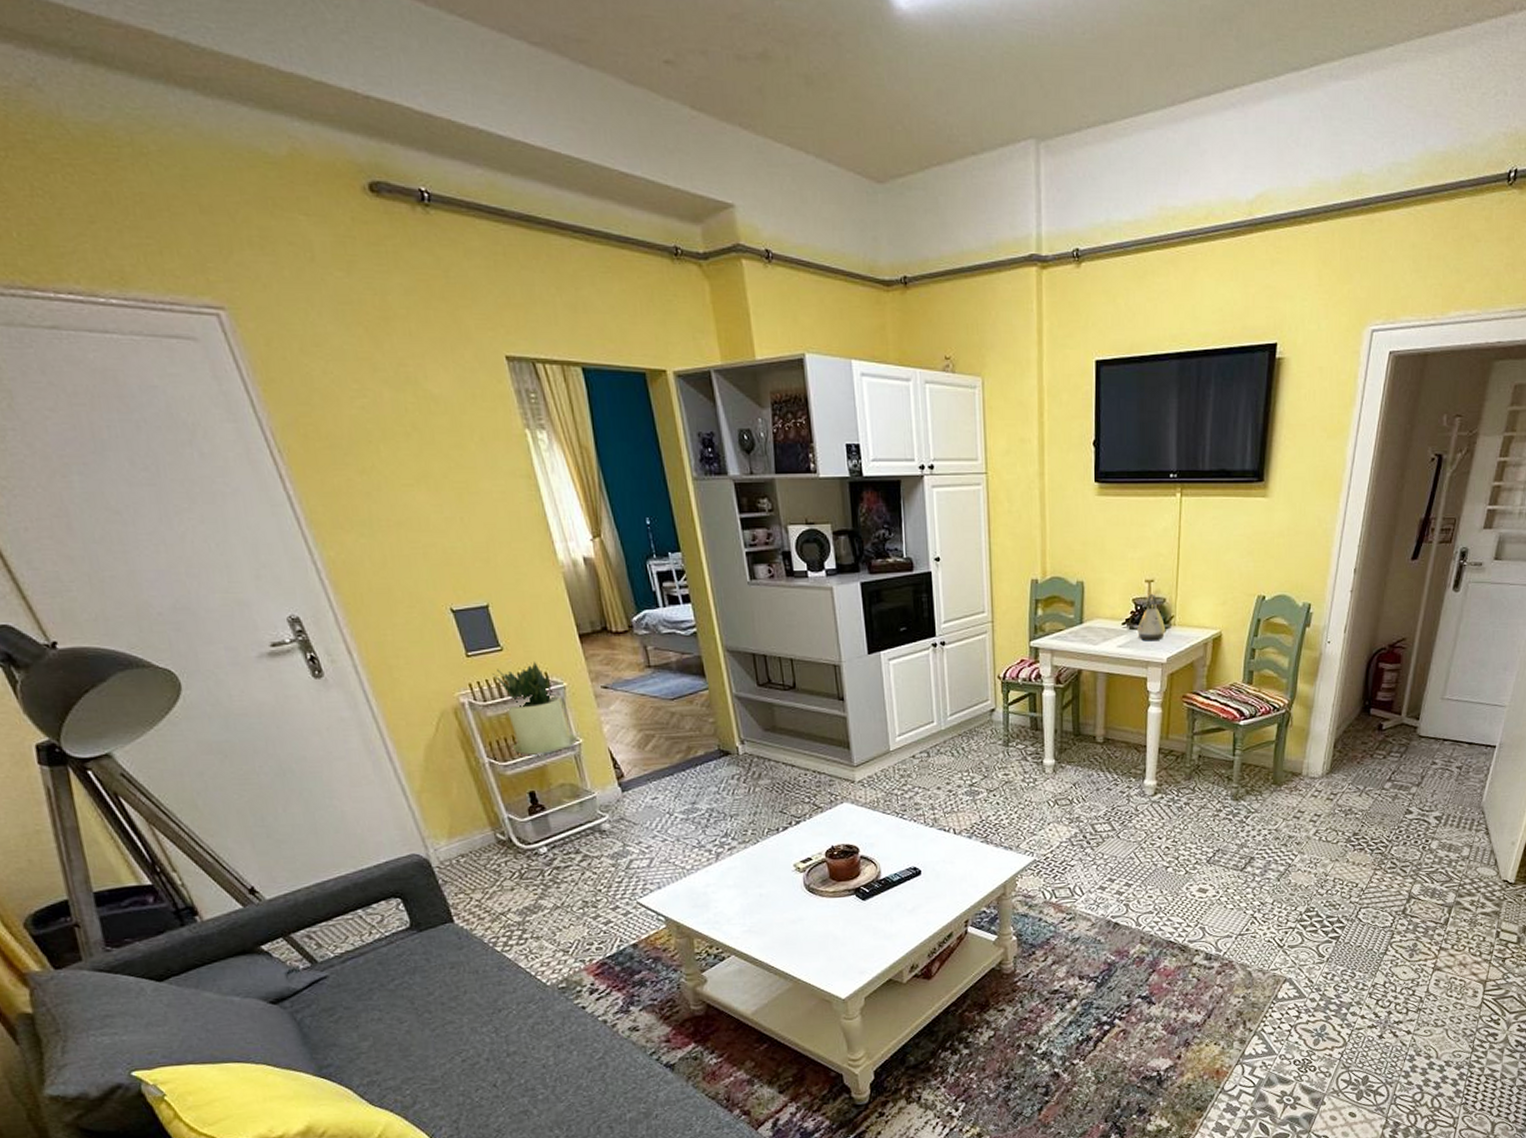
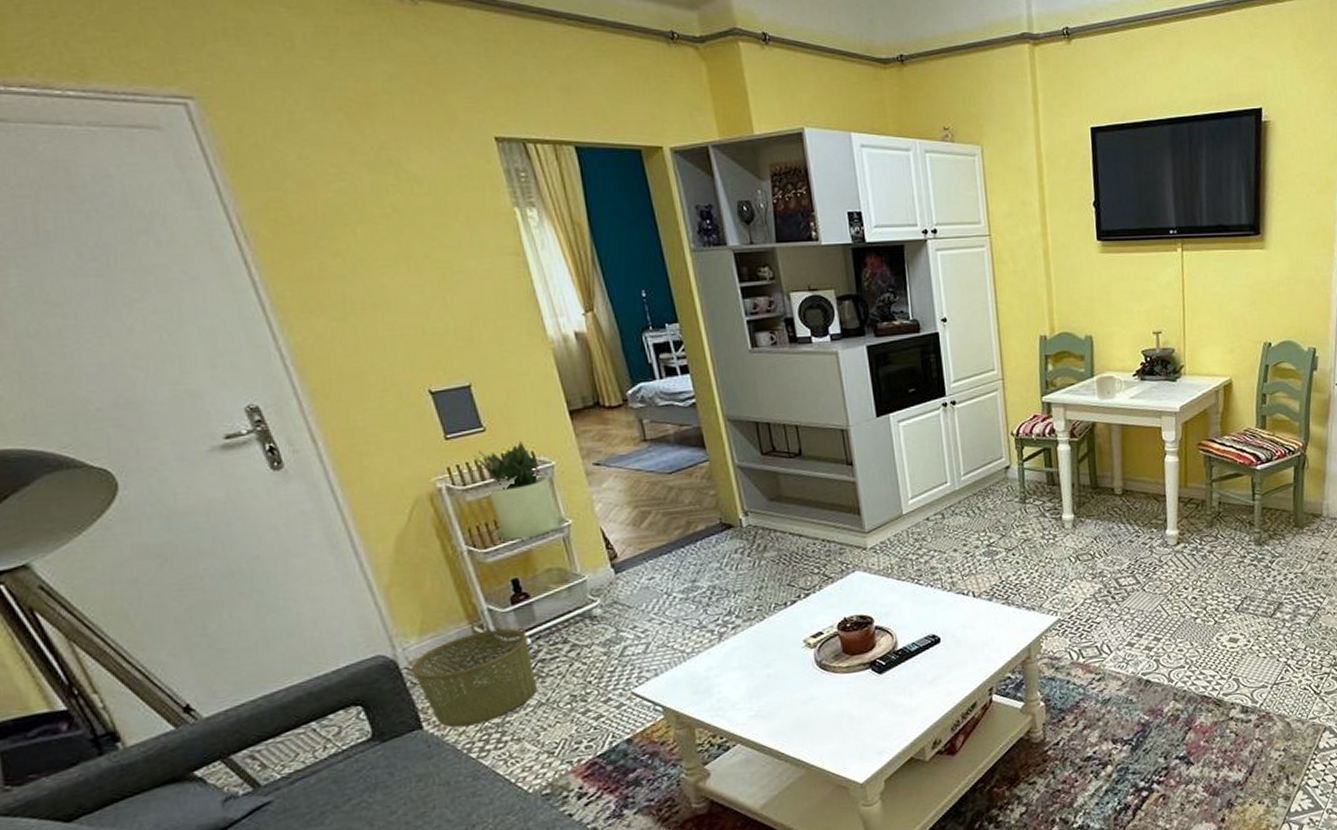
basket: none [440,836,553,923] -> present [408,627,537,728]
mug: none [1083,622,1111,648] -> present [1094,374,1123,401]
kettle: present [1137,593,1166,642] -> none [1148,344,1177,392]

